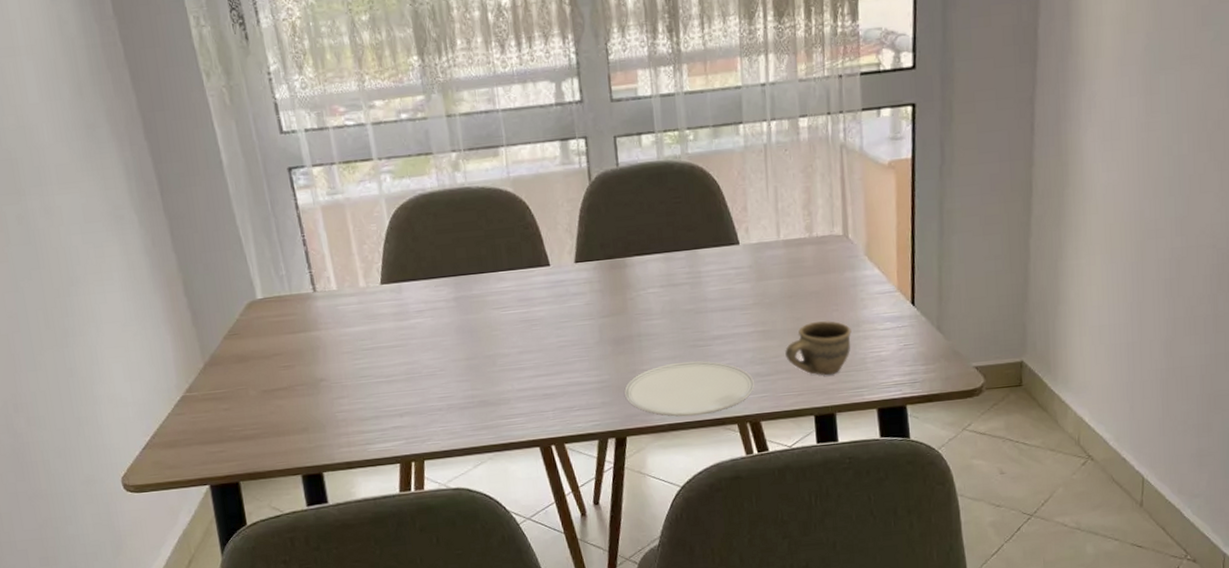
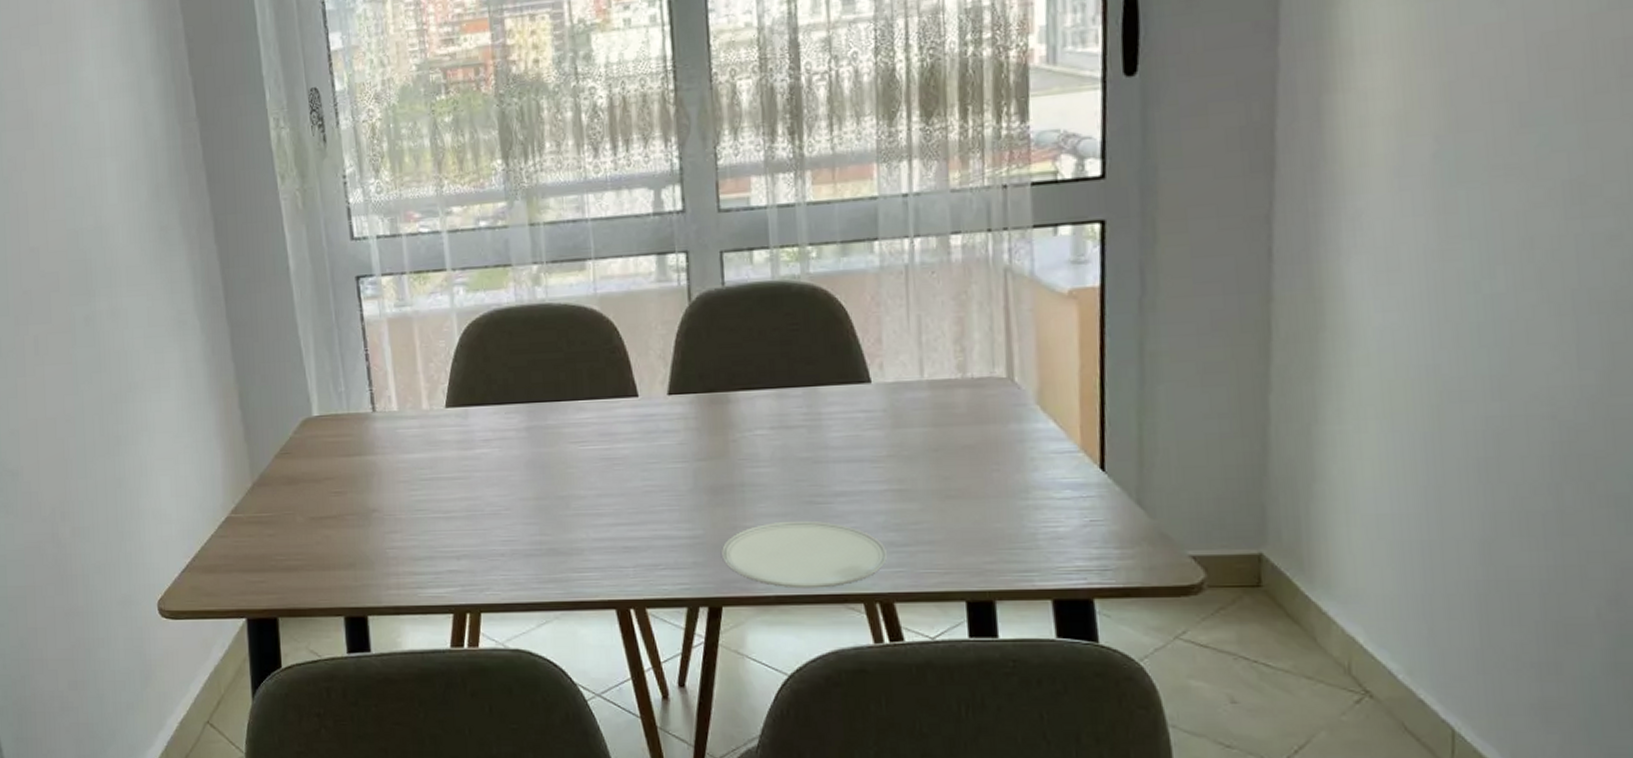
cup: present [785,321,852,375] -> none [928,483,1018,551]

